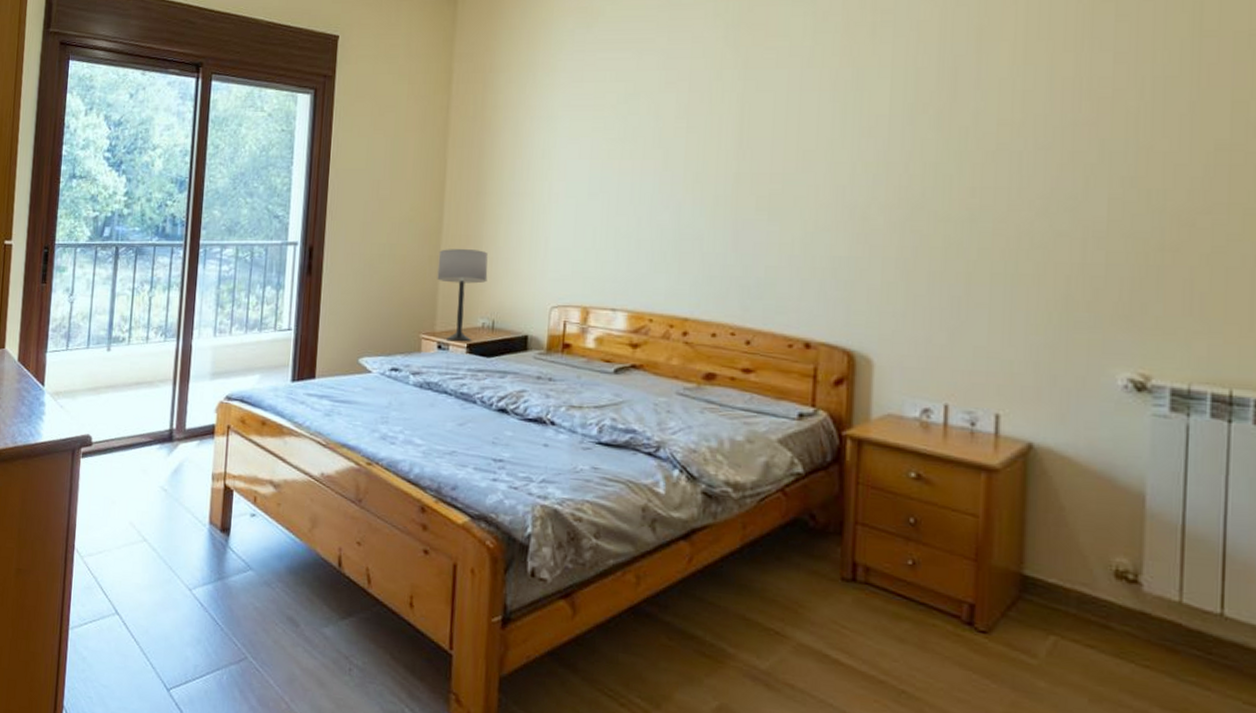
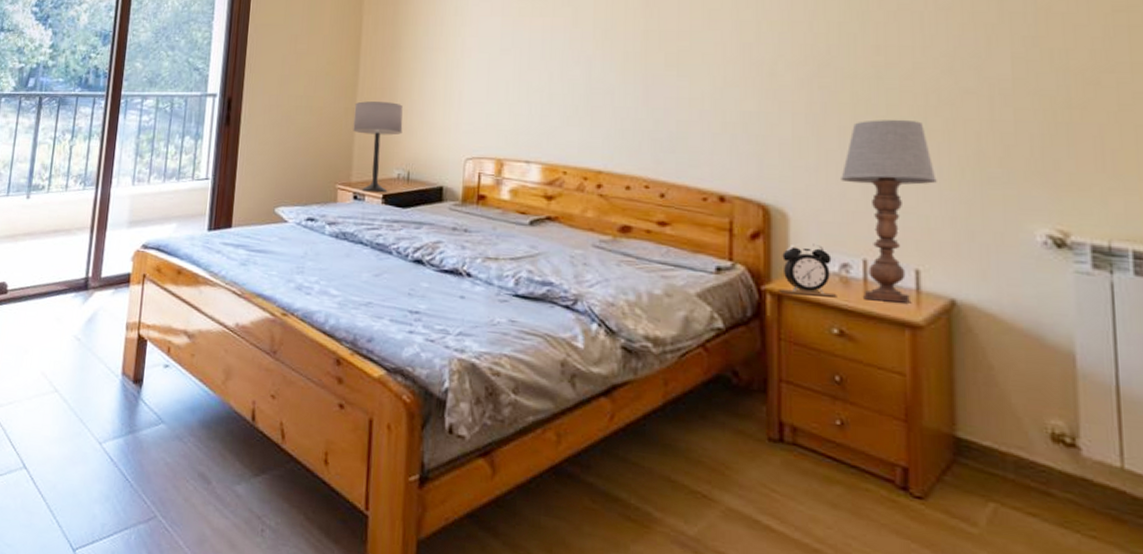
alarm clock: none [860,388,917,442] -> present [779,242,837,298]
table lamp: none [927,263,1023,447] -> present [841,119,937,303]

